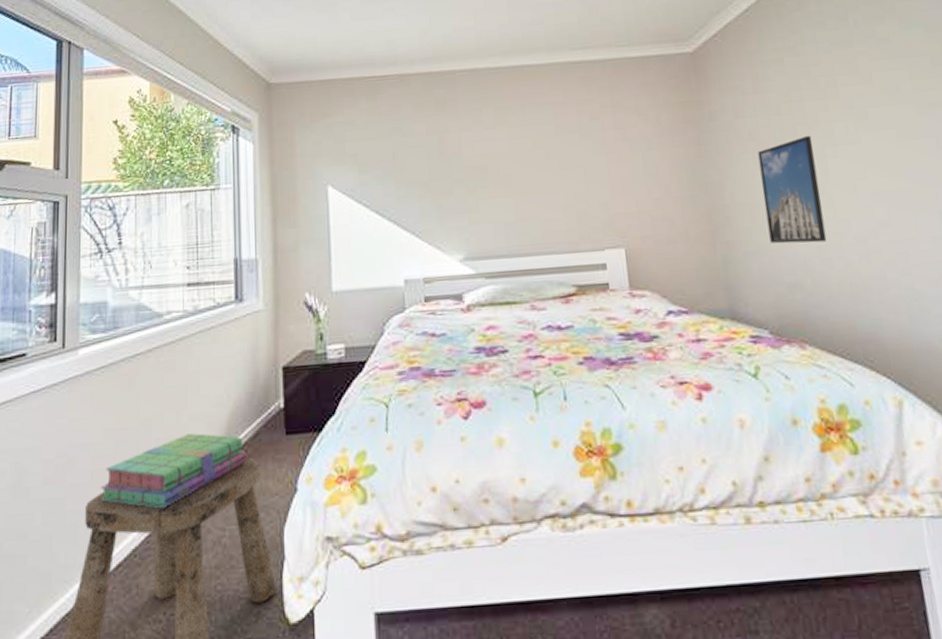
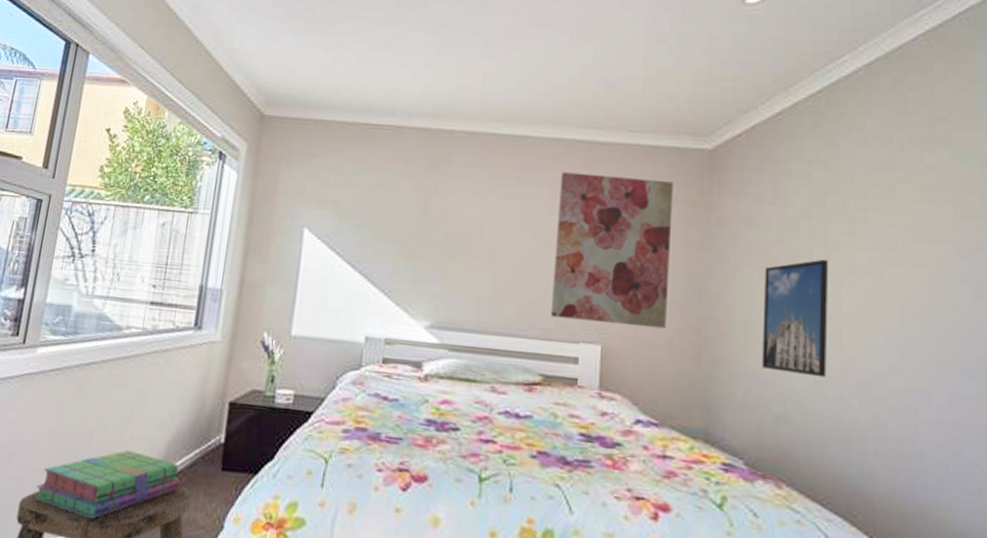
wall art: none [561,87,680,230] -> present [551,172,673,329]

